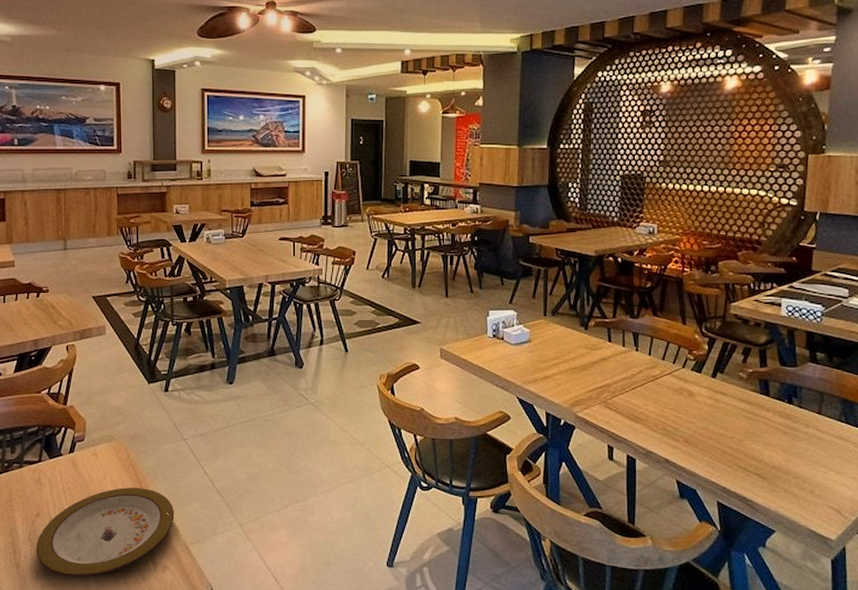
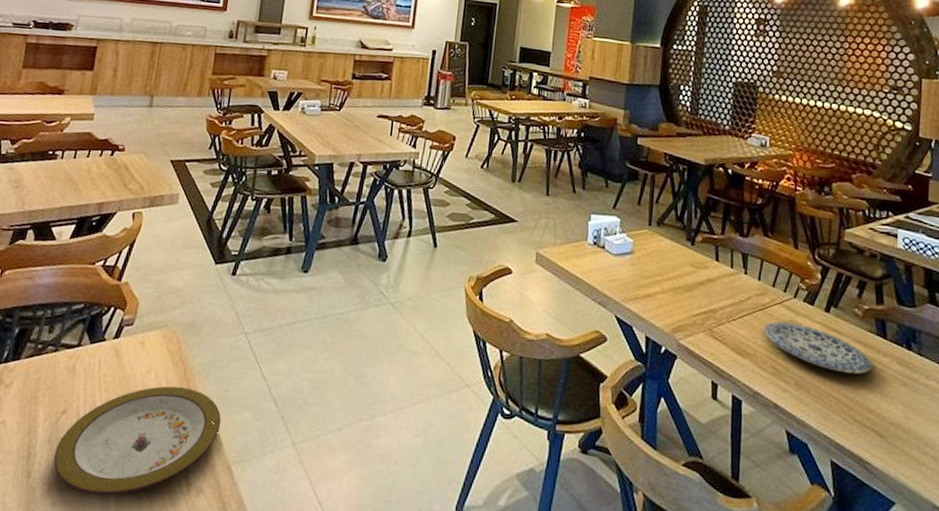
plate: none [655,389,756,429] -> present [764,321,873,375]

